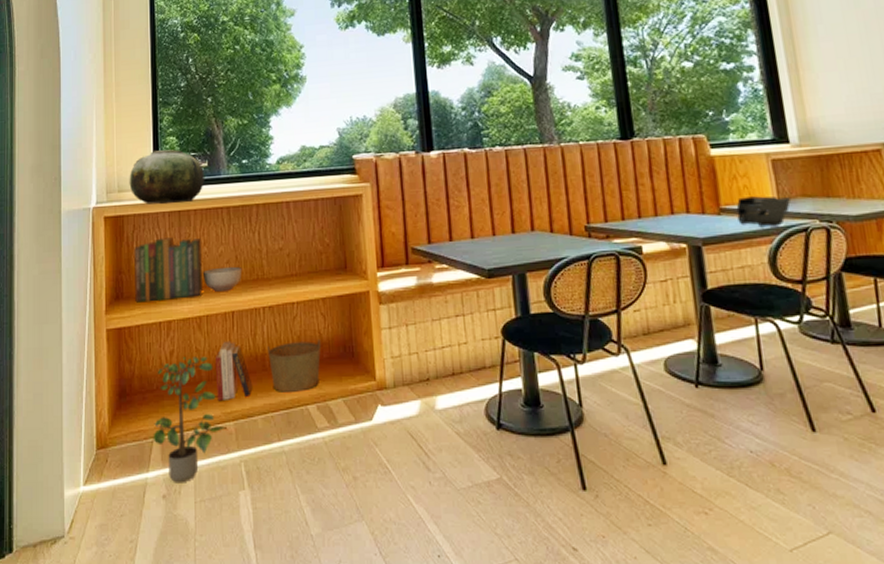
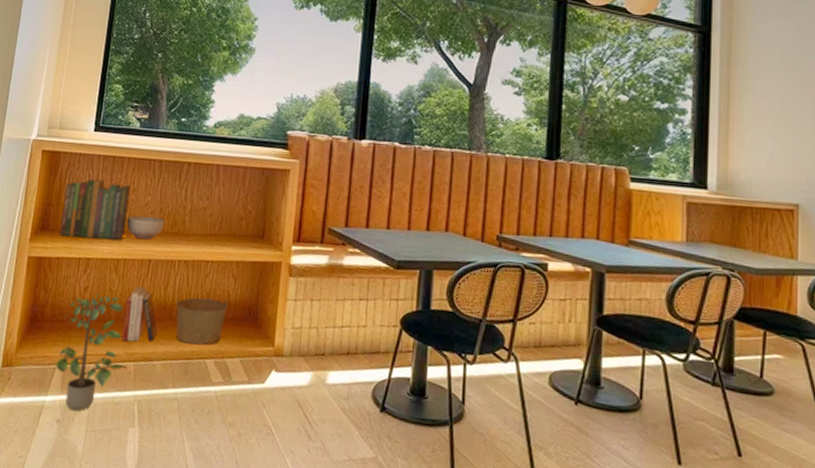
ceramic pot: present [129,149,204,205] -> none [70,95,144,150]
napkin holder: present [736,196,790,228] -> none [644,233,698,267]

